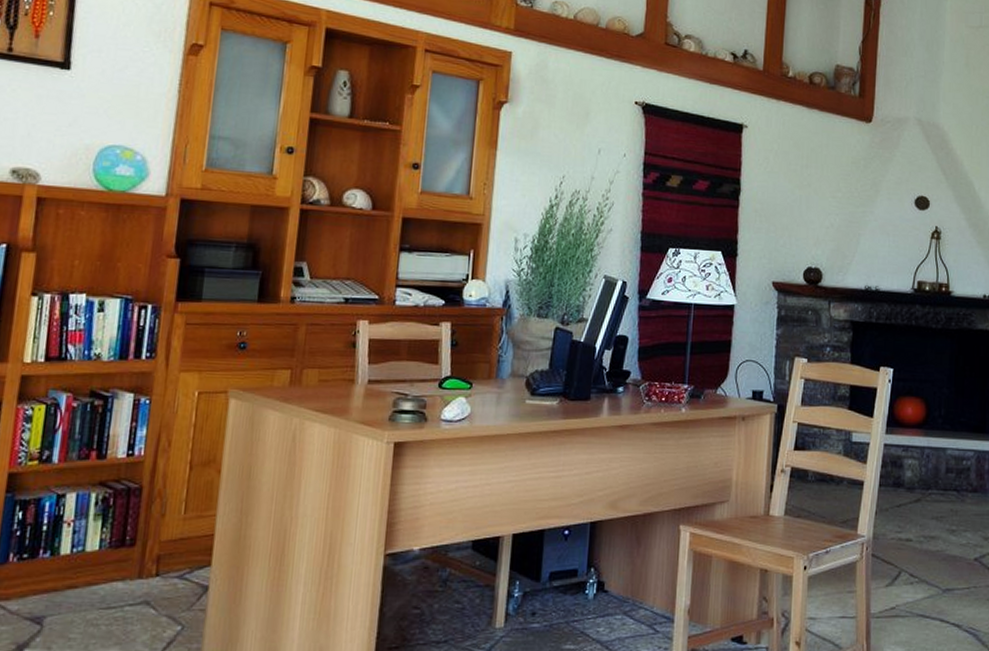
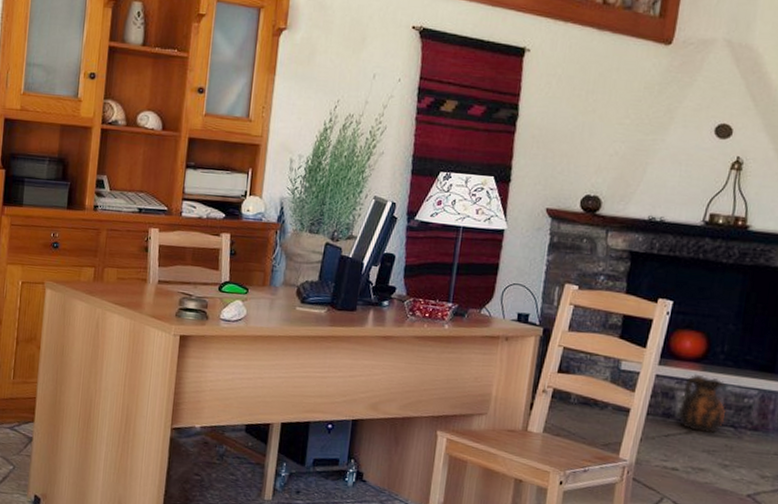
ceramic jug: none [906,440,949,500] -> present [678,373,727,434]

